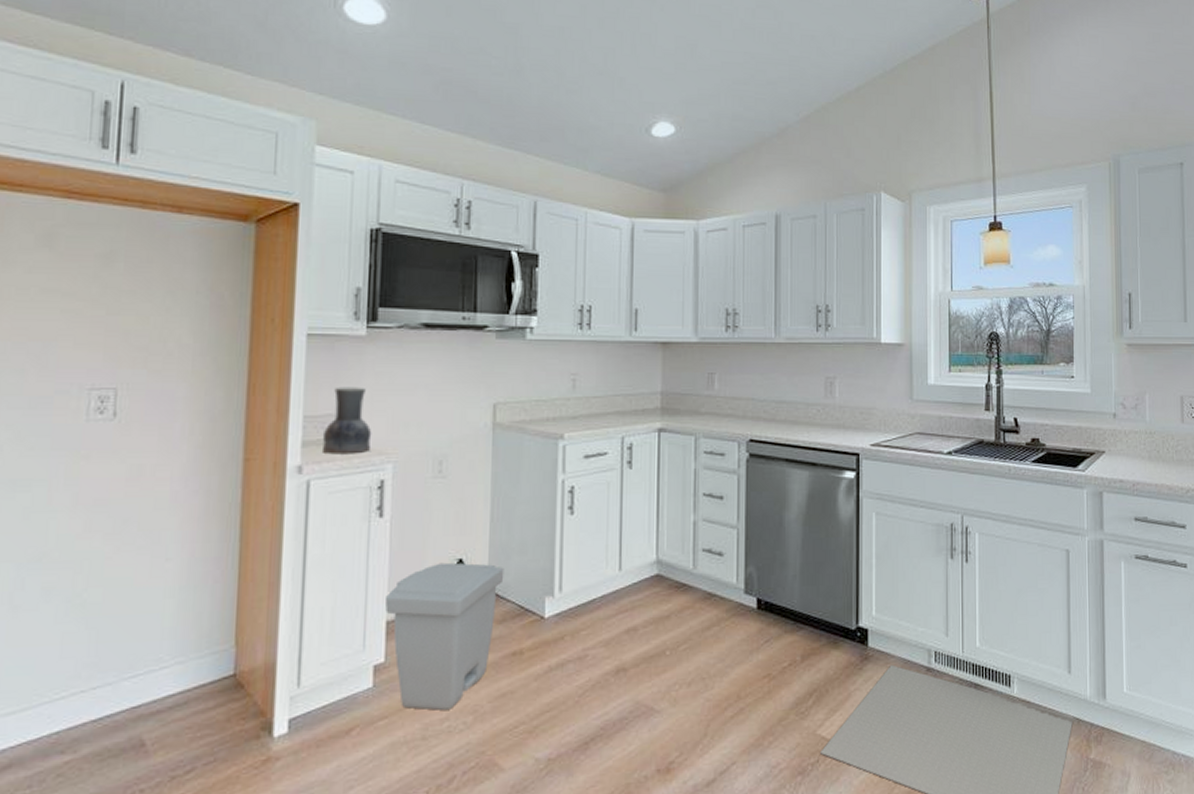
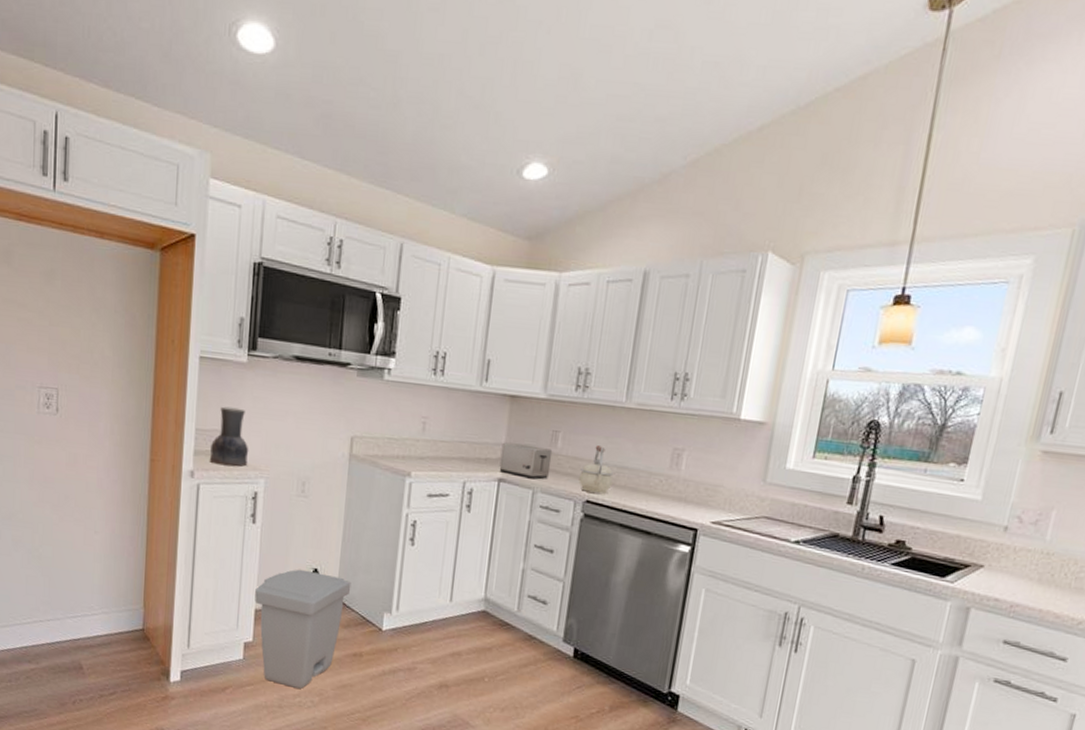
toaster: none [658,390,711,425] -> present [499,442,553,480]
kettle: none [740,383,773,431] -> present [578,445,614,494]

